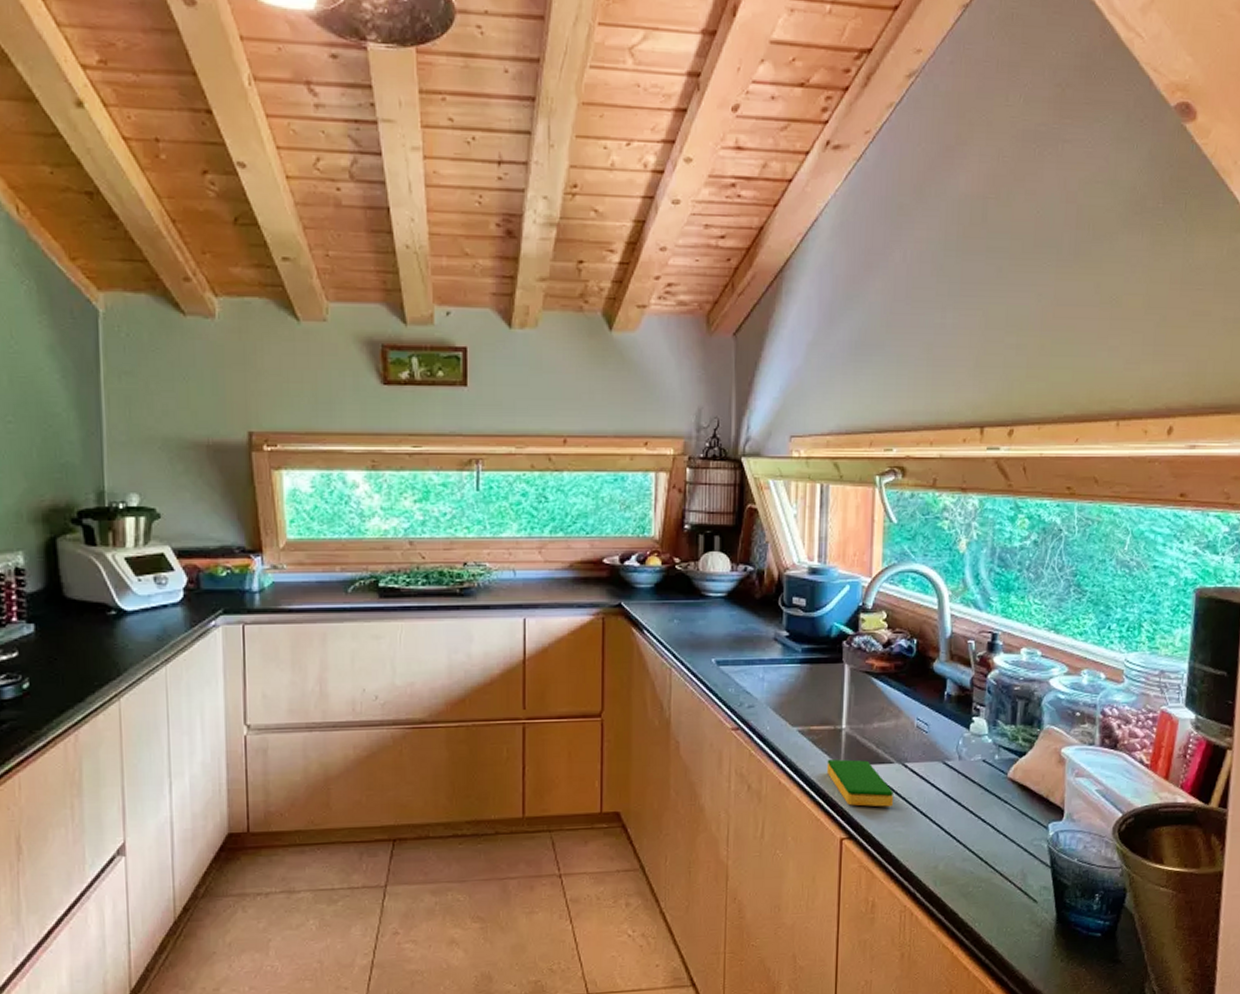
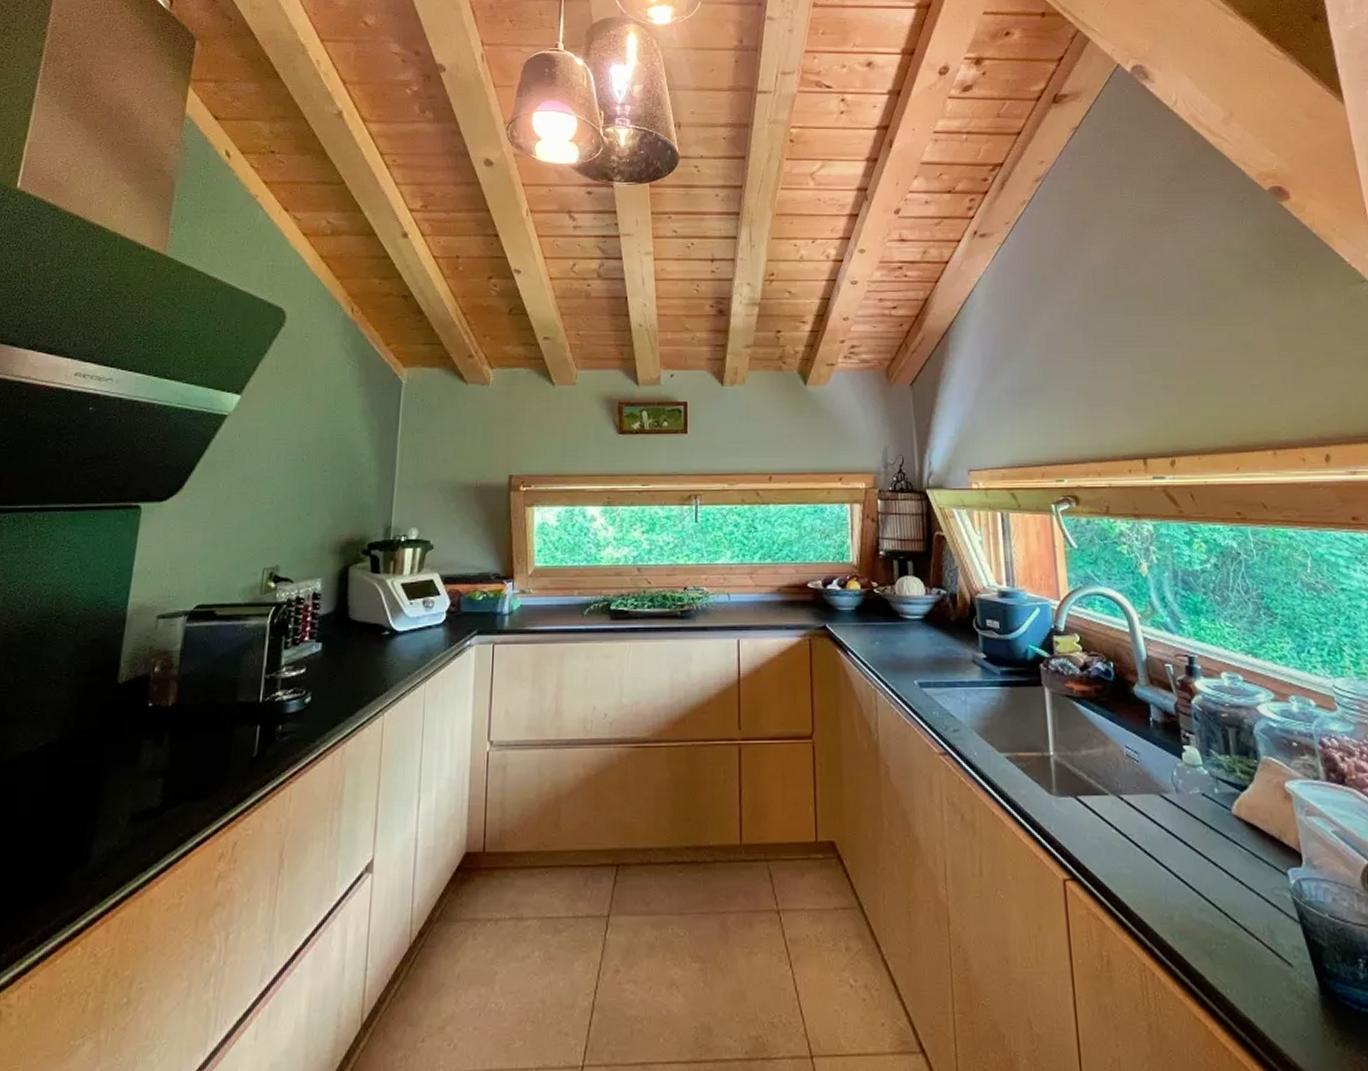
dish sponge: present [826,759,893,807] -> none [1038,789,1114,845]

